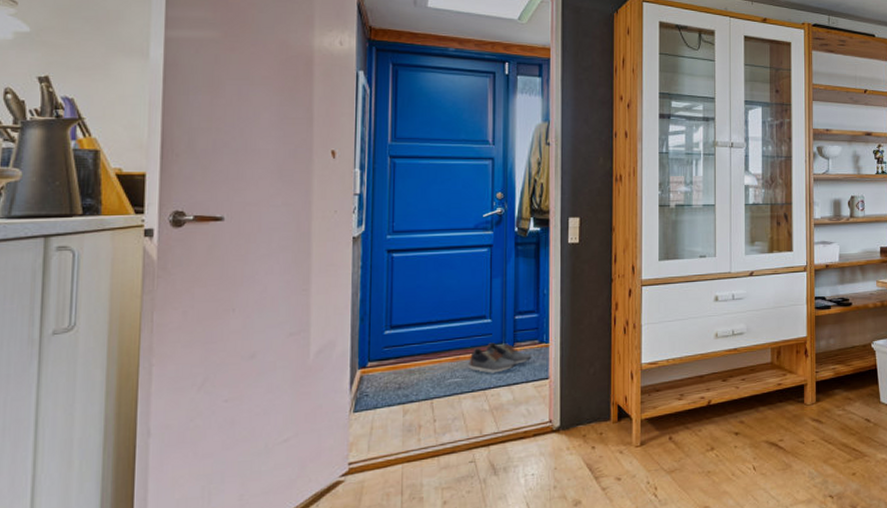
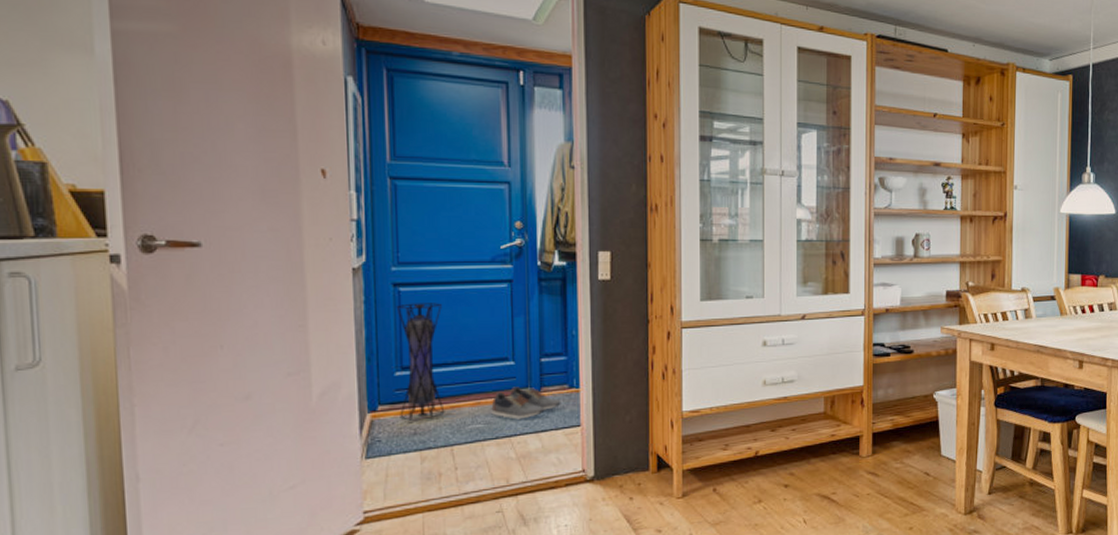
lantern: none [387,267,429,376] -> present [396,303,445,421]

